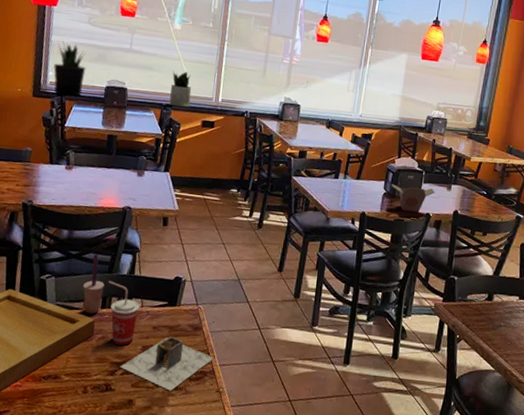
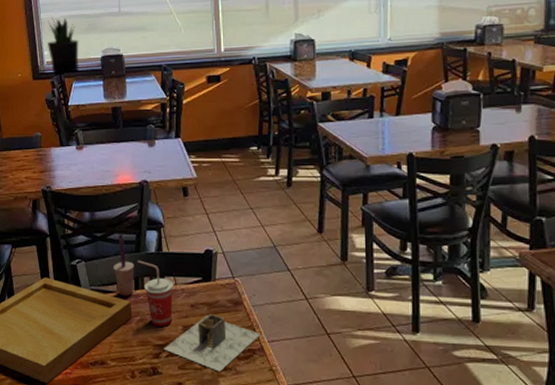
planter: present [167,70,192,108] -> none [166,25,193,66]
takeout container: present [391,184,435,214] -> none [441,113,500,147]

